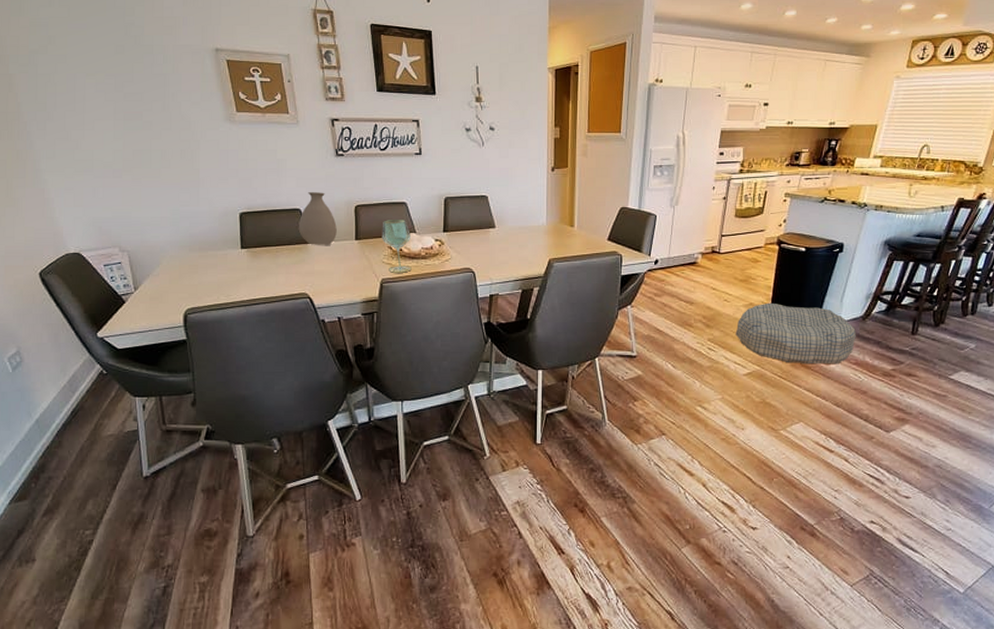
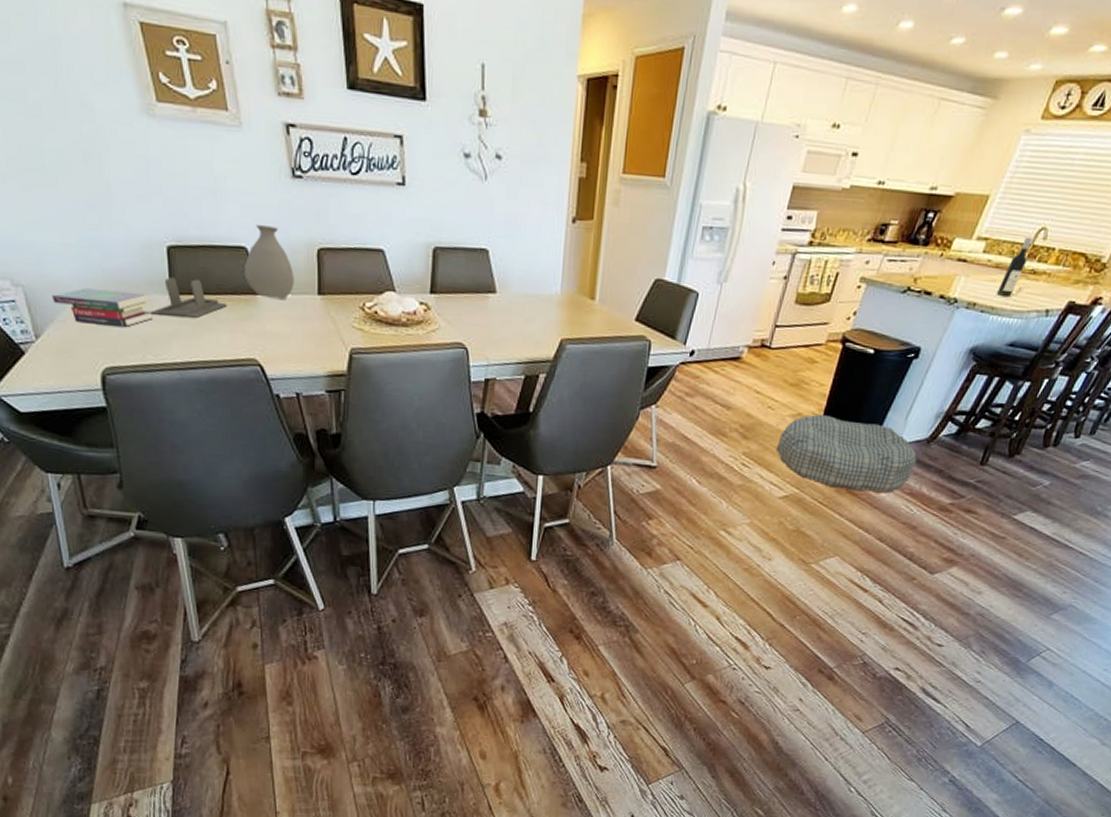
books: none [150,249,226,277] -> present [52,288,152,328]
napkin holder: none [225,236,284,265] -> present [151,277,227,318]
wine glass: present [381,218,412,273] -> none [351,270,390,343]
bottle: none [897,152,919,199] -> present [996,237,1034,298]

